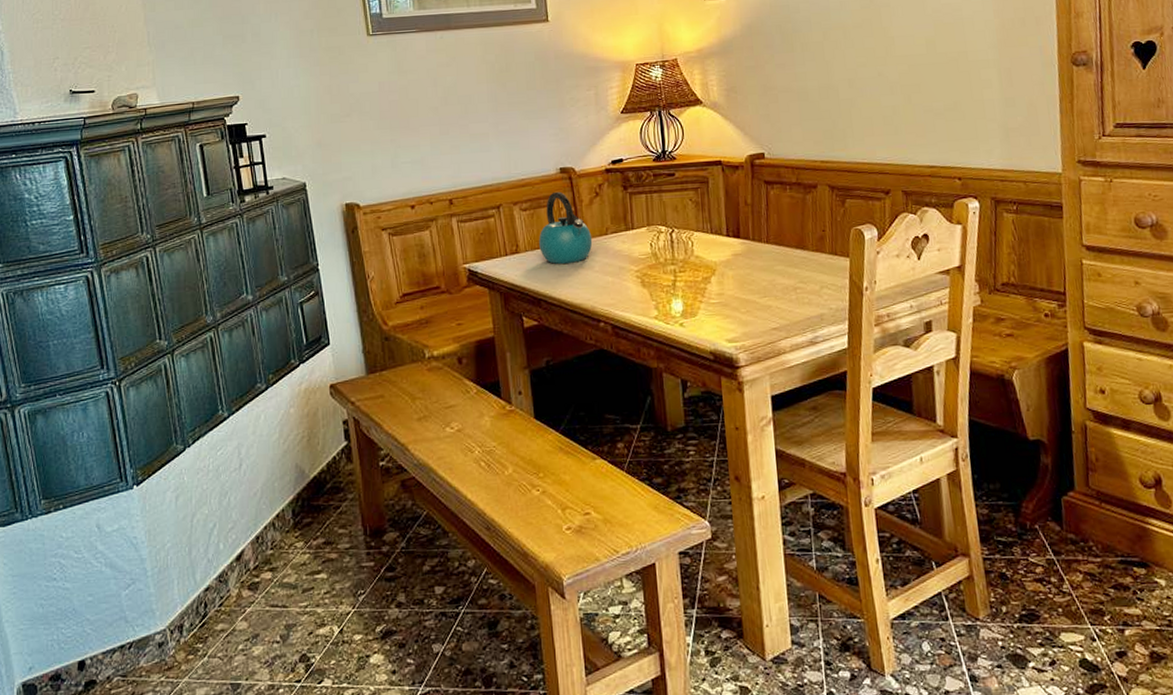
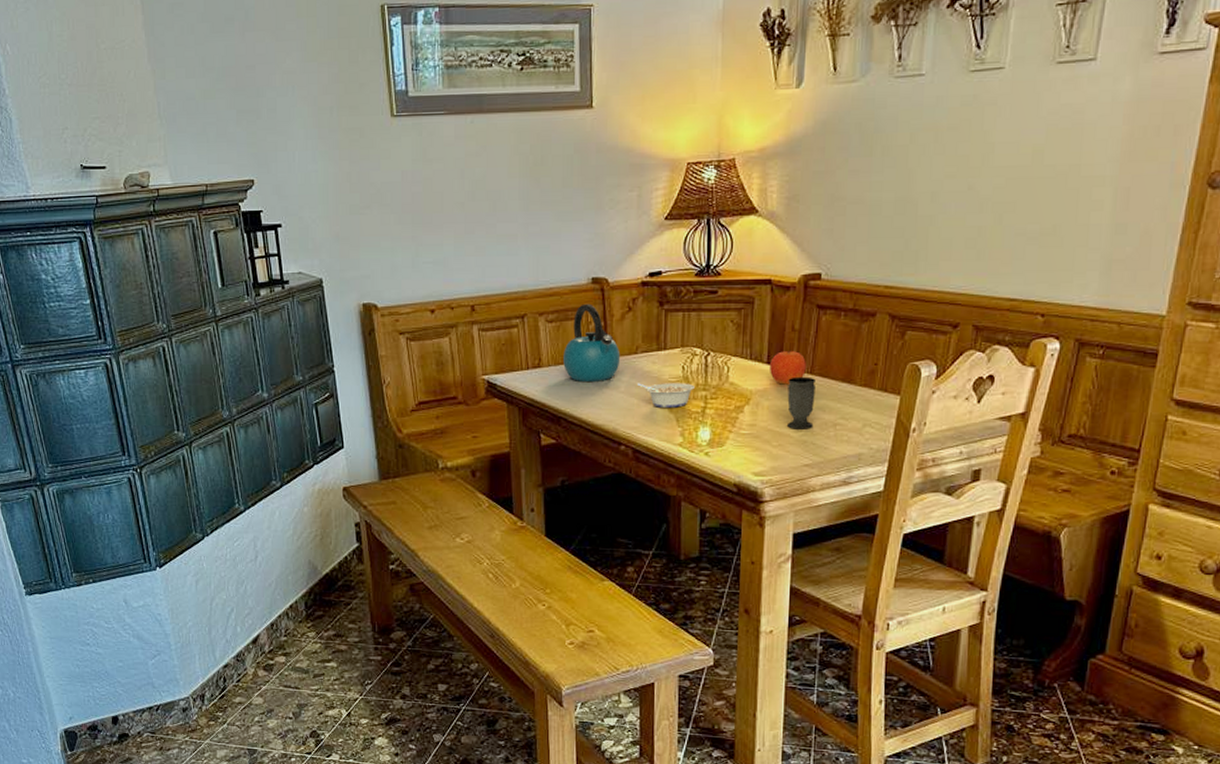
legume: none [609,259,663,284] -> present [636,383,695,408]
fruit: none [729,223,763,255] -> present [770,351,806,385]
cup: none [748,246,776,296] -> present [786,376,817,429]

